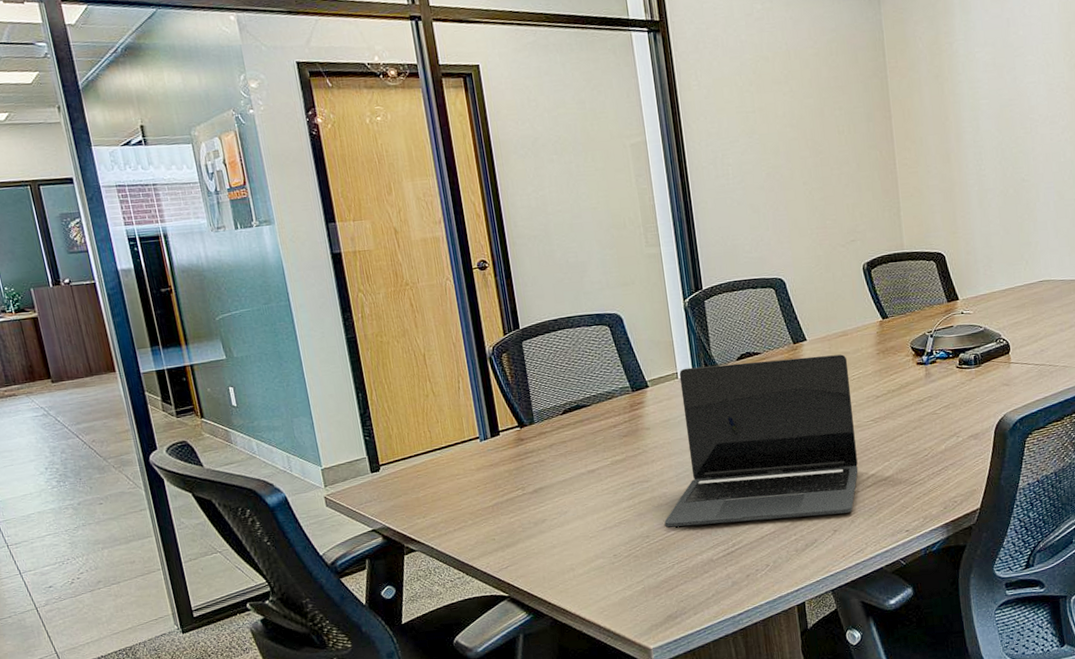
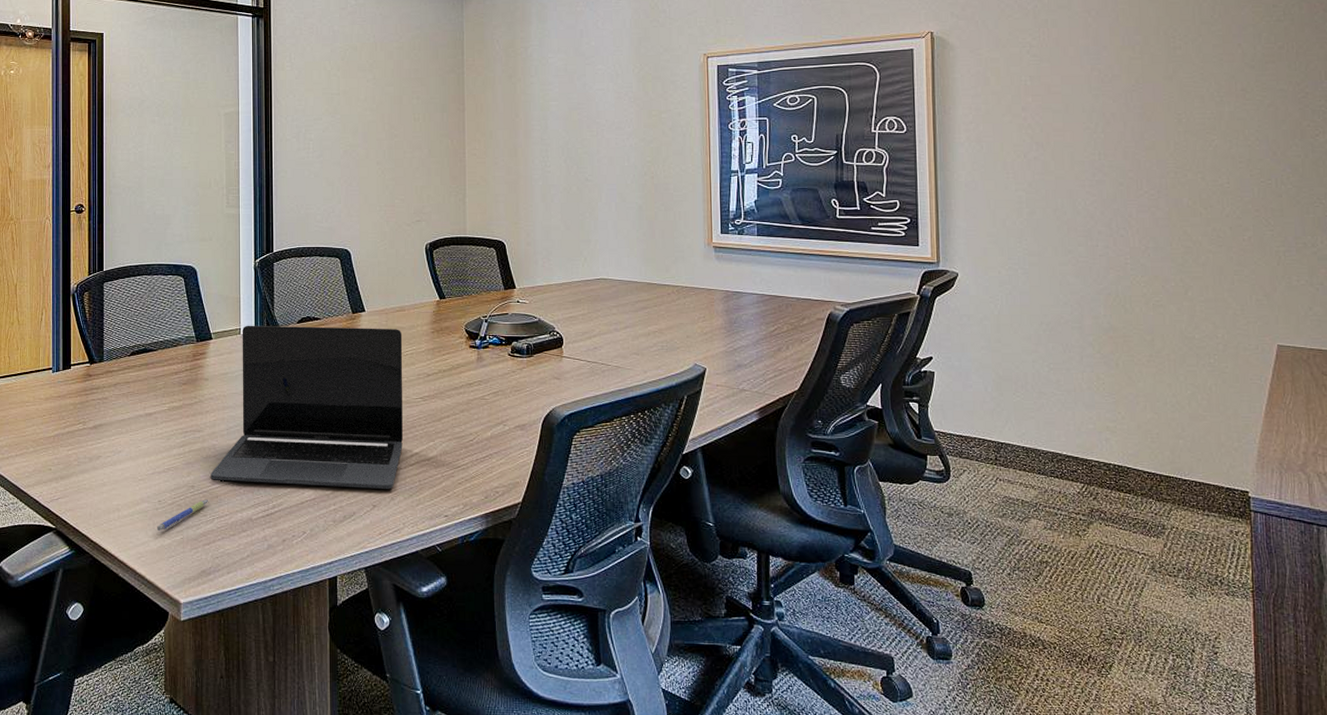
pen: none [615,547,666,585] -> present [156,499,208,532]

